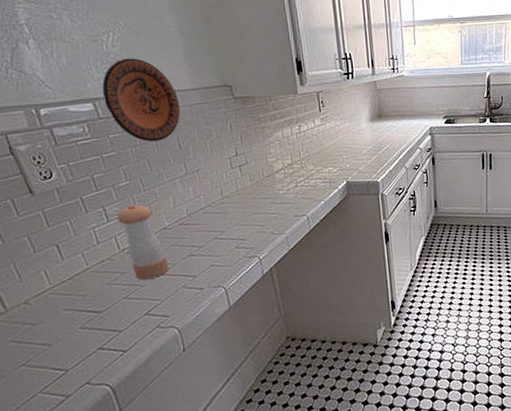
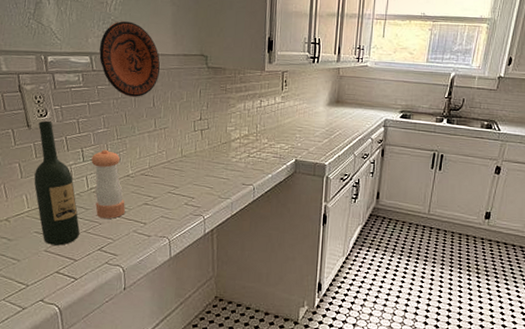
wine bottle: none [44,182,120,320] -> present [34,120,80,246]

